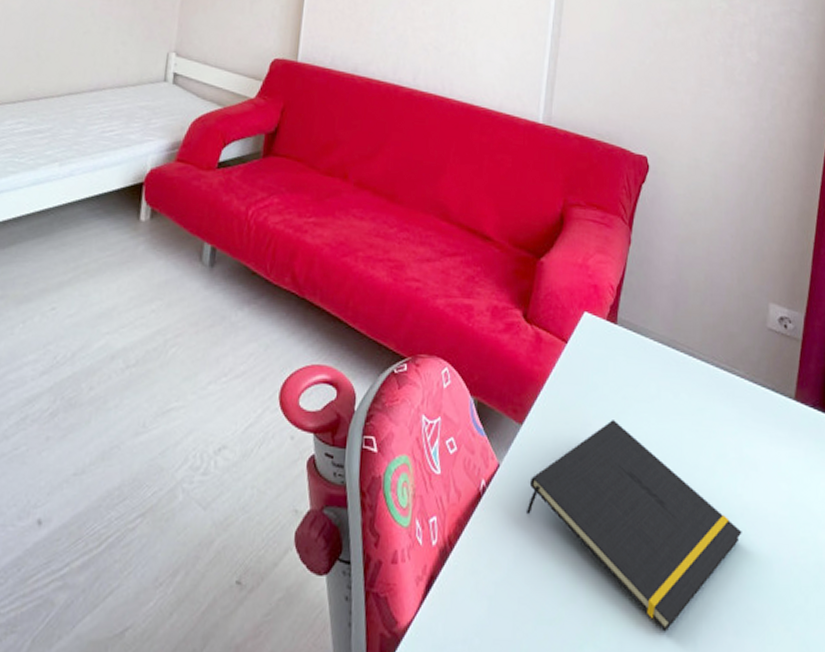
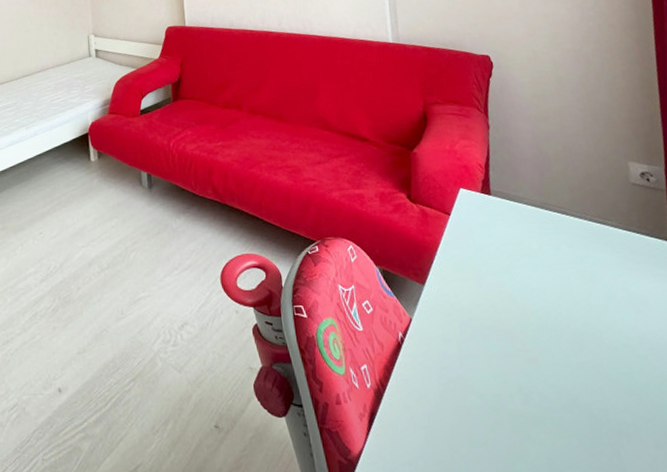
notepad: present [527,420,742,632] -> none [440,274,645,448]

